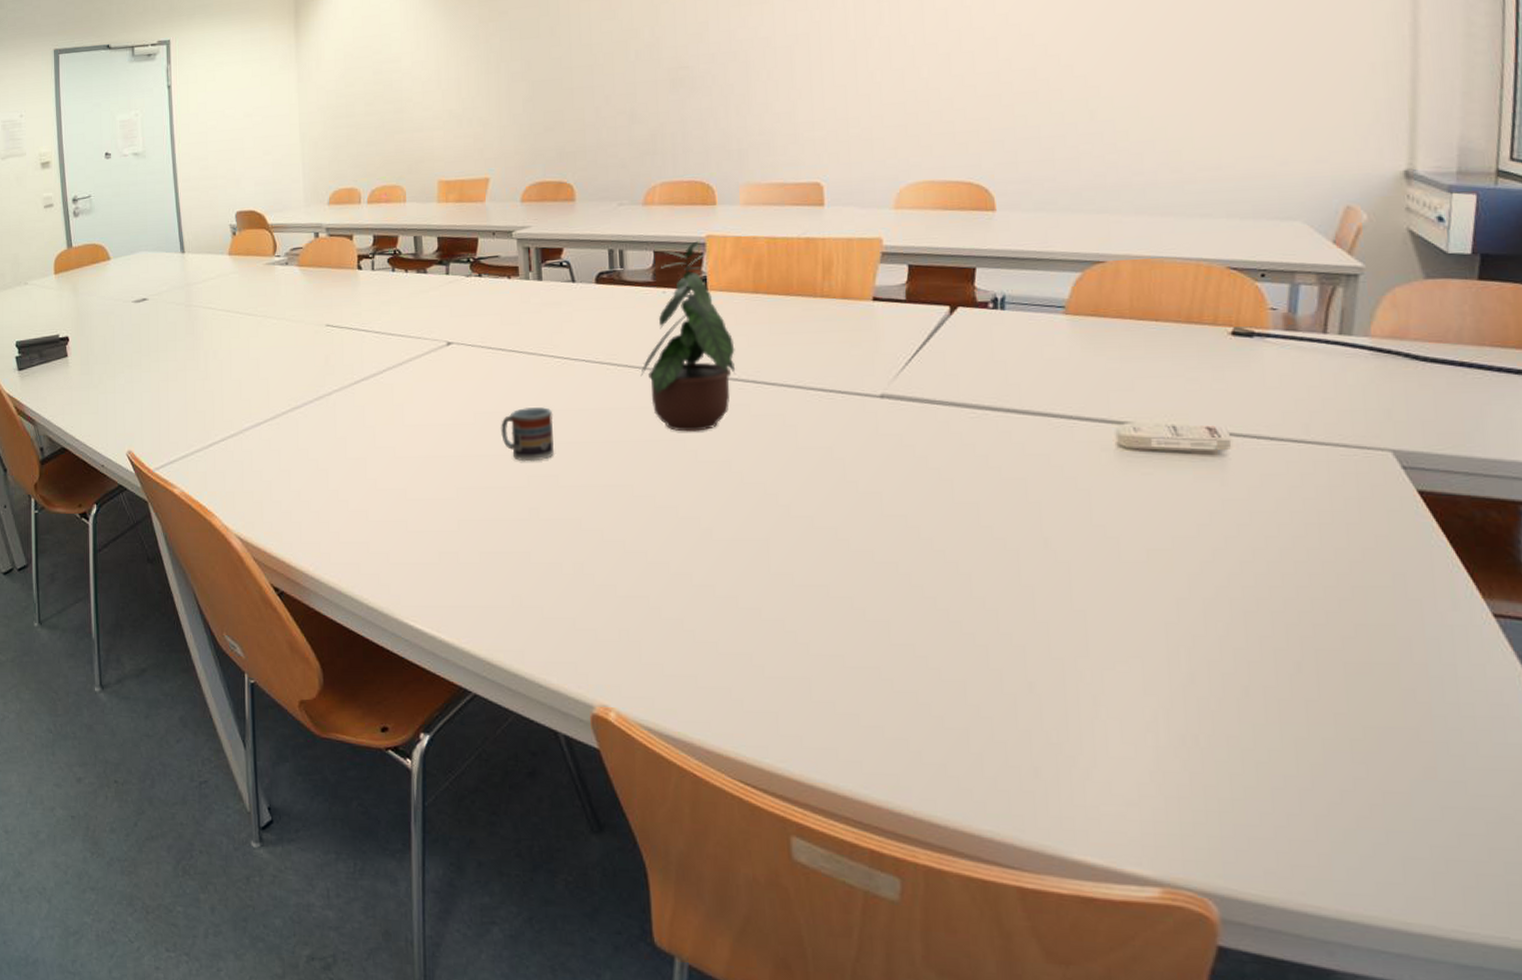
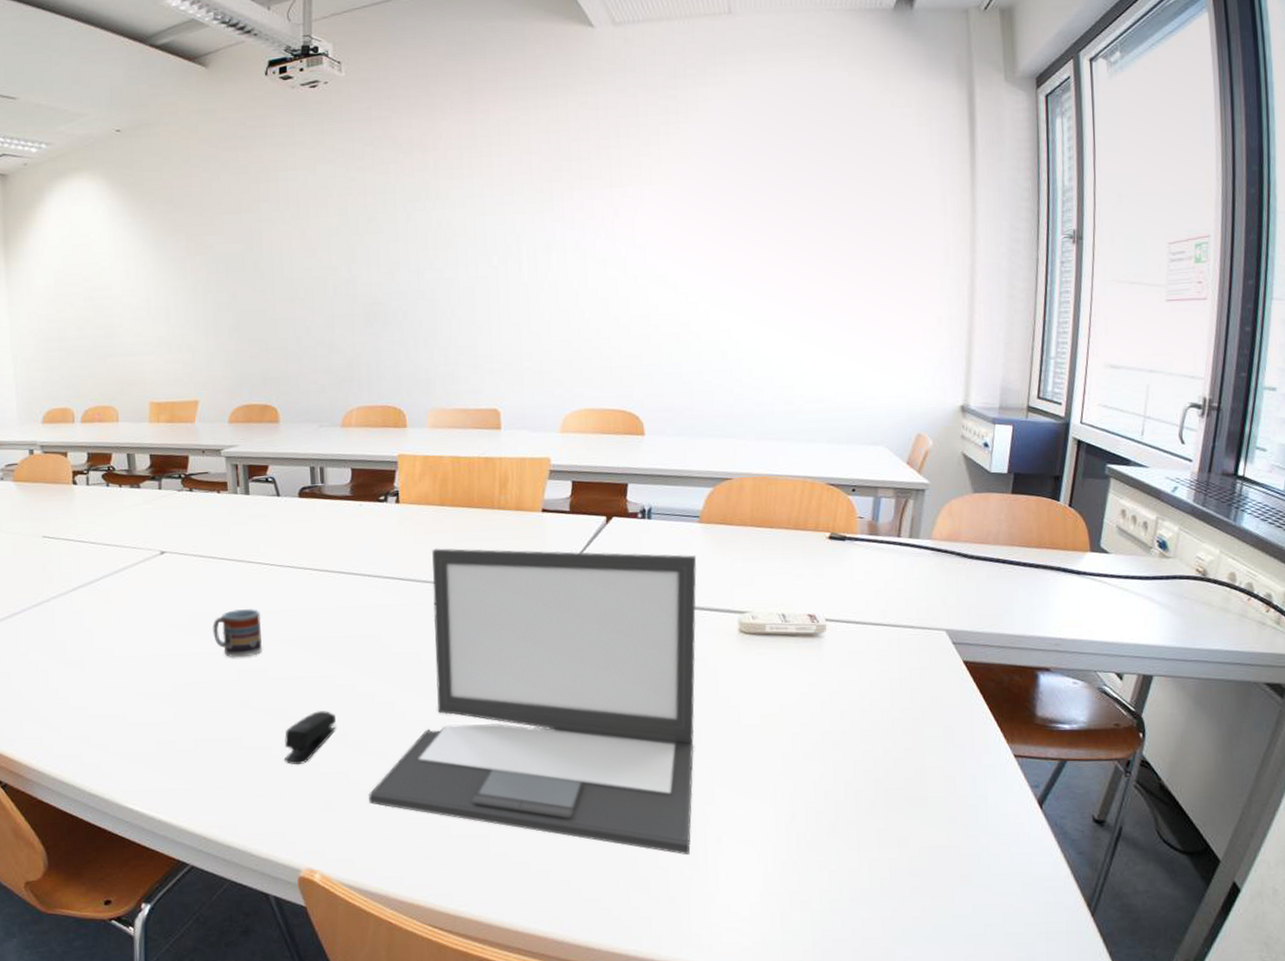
stapler: none [576,525,635,586] -> present [284,711,336,765]
potted plant: present [640,241,736,432] -> none [340,459,425,628]
laptop: none [671,341,1063,717] -> present [369,548,697,855]

